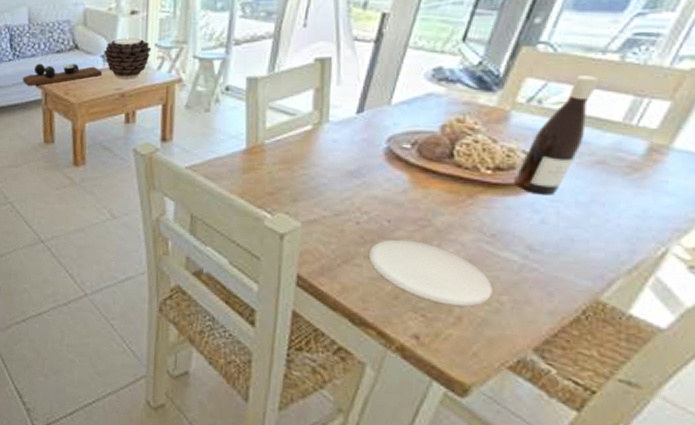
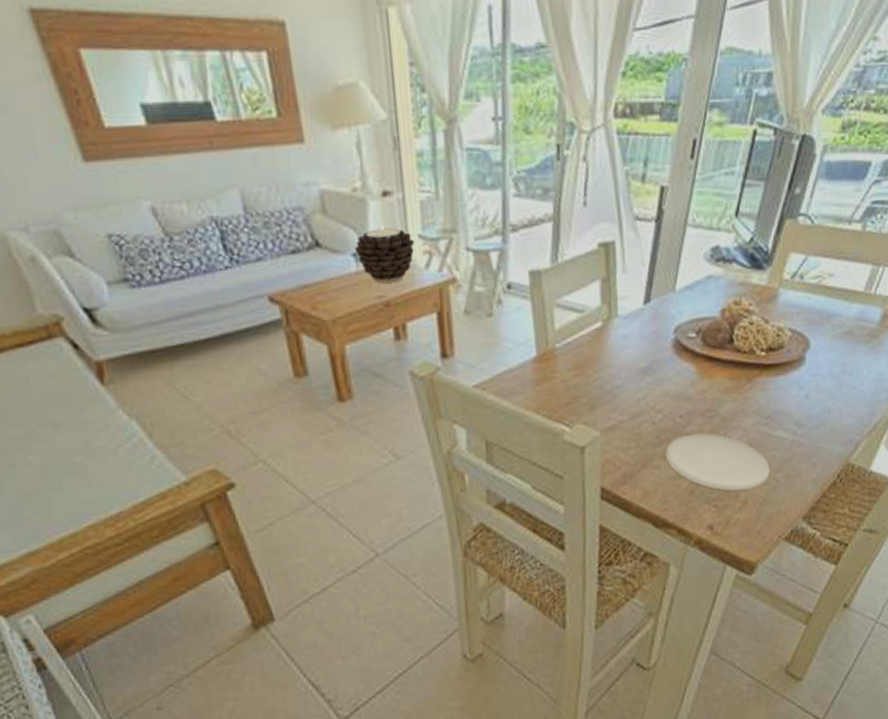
decorative tray: present [22,63,102,87] -> none [249,267,356,303]
bottle: present [514,76,600,195] -> none [784,247,847,371]

